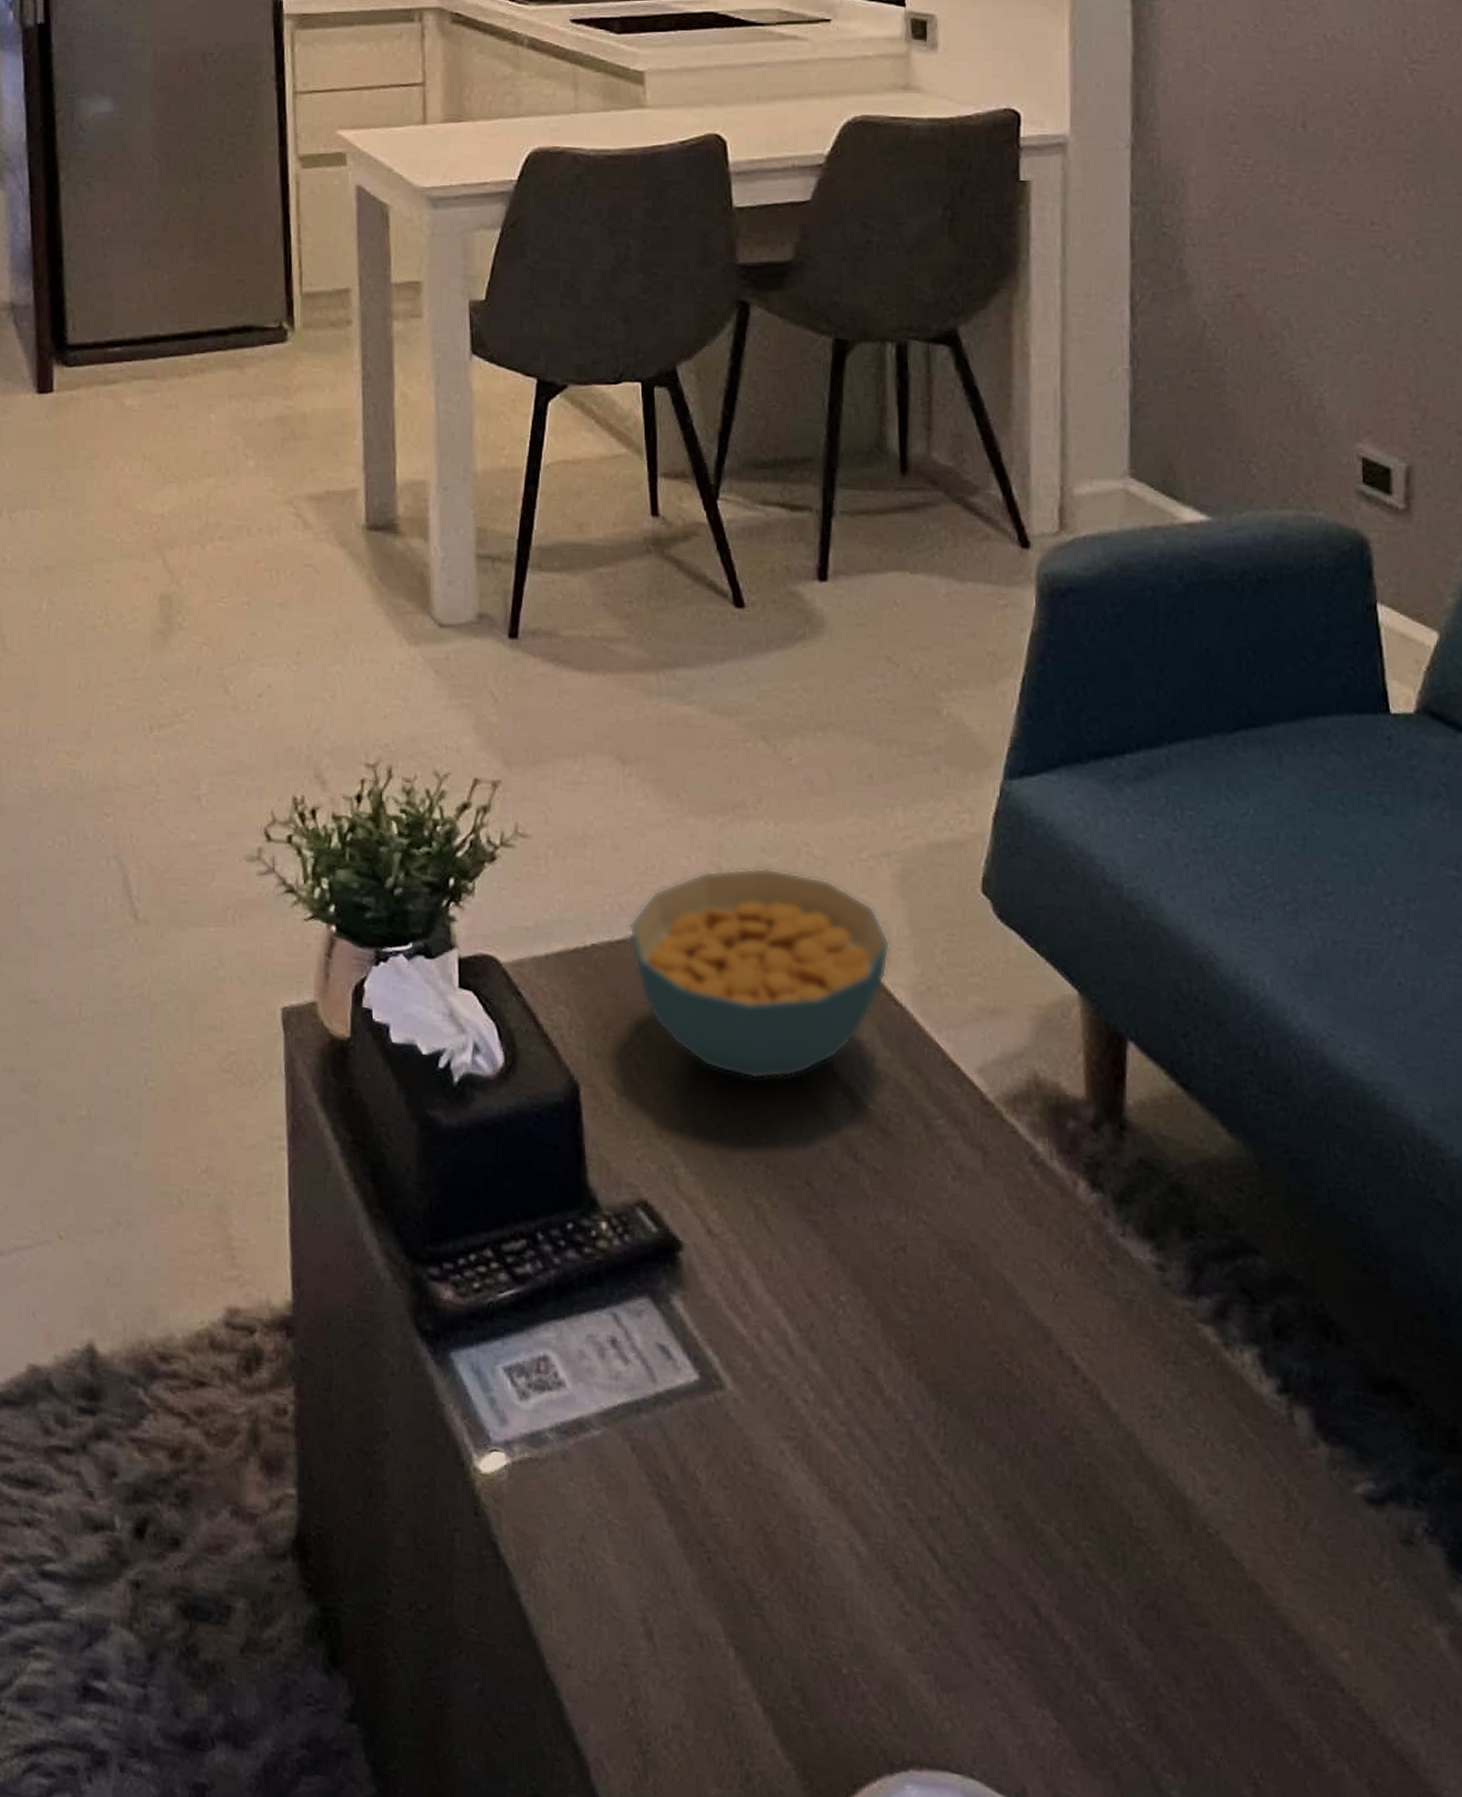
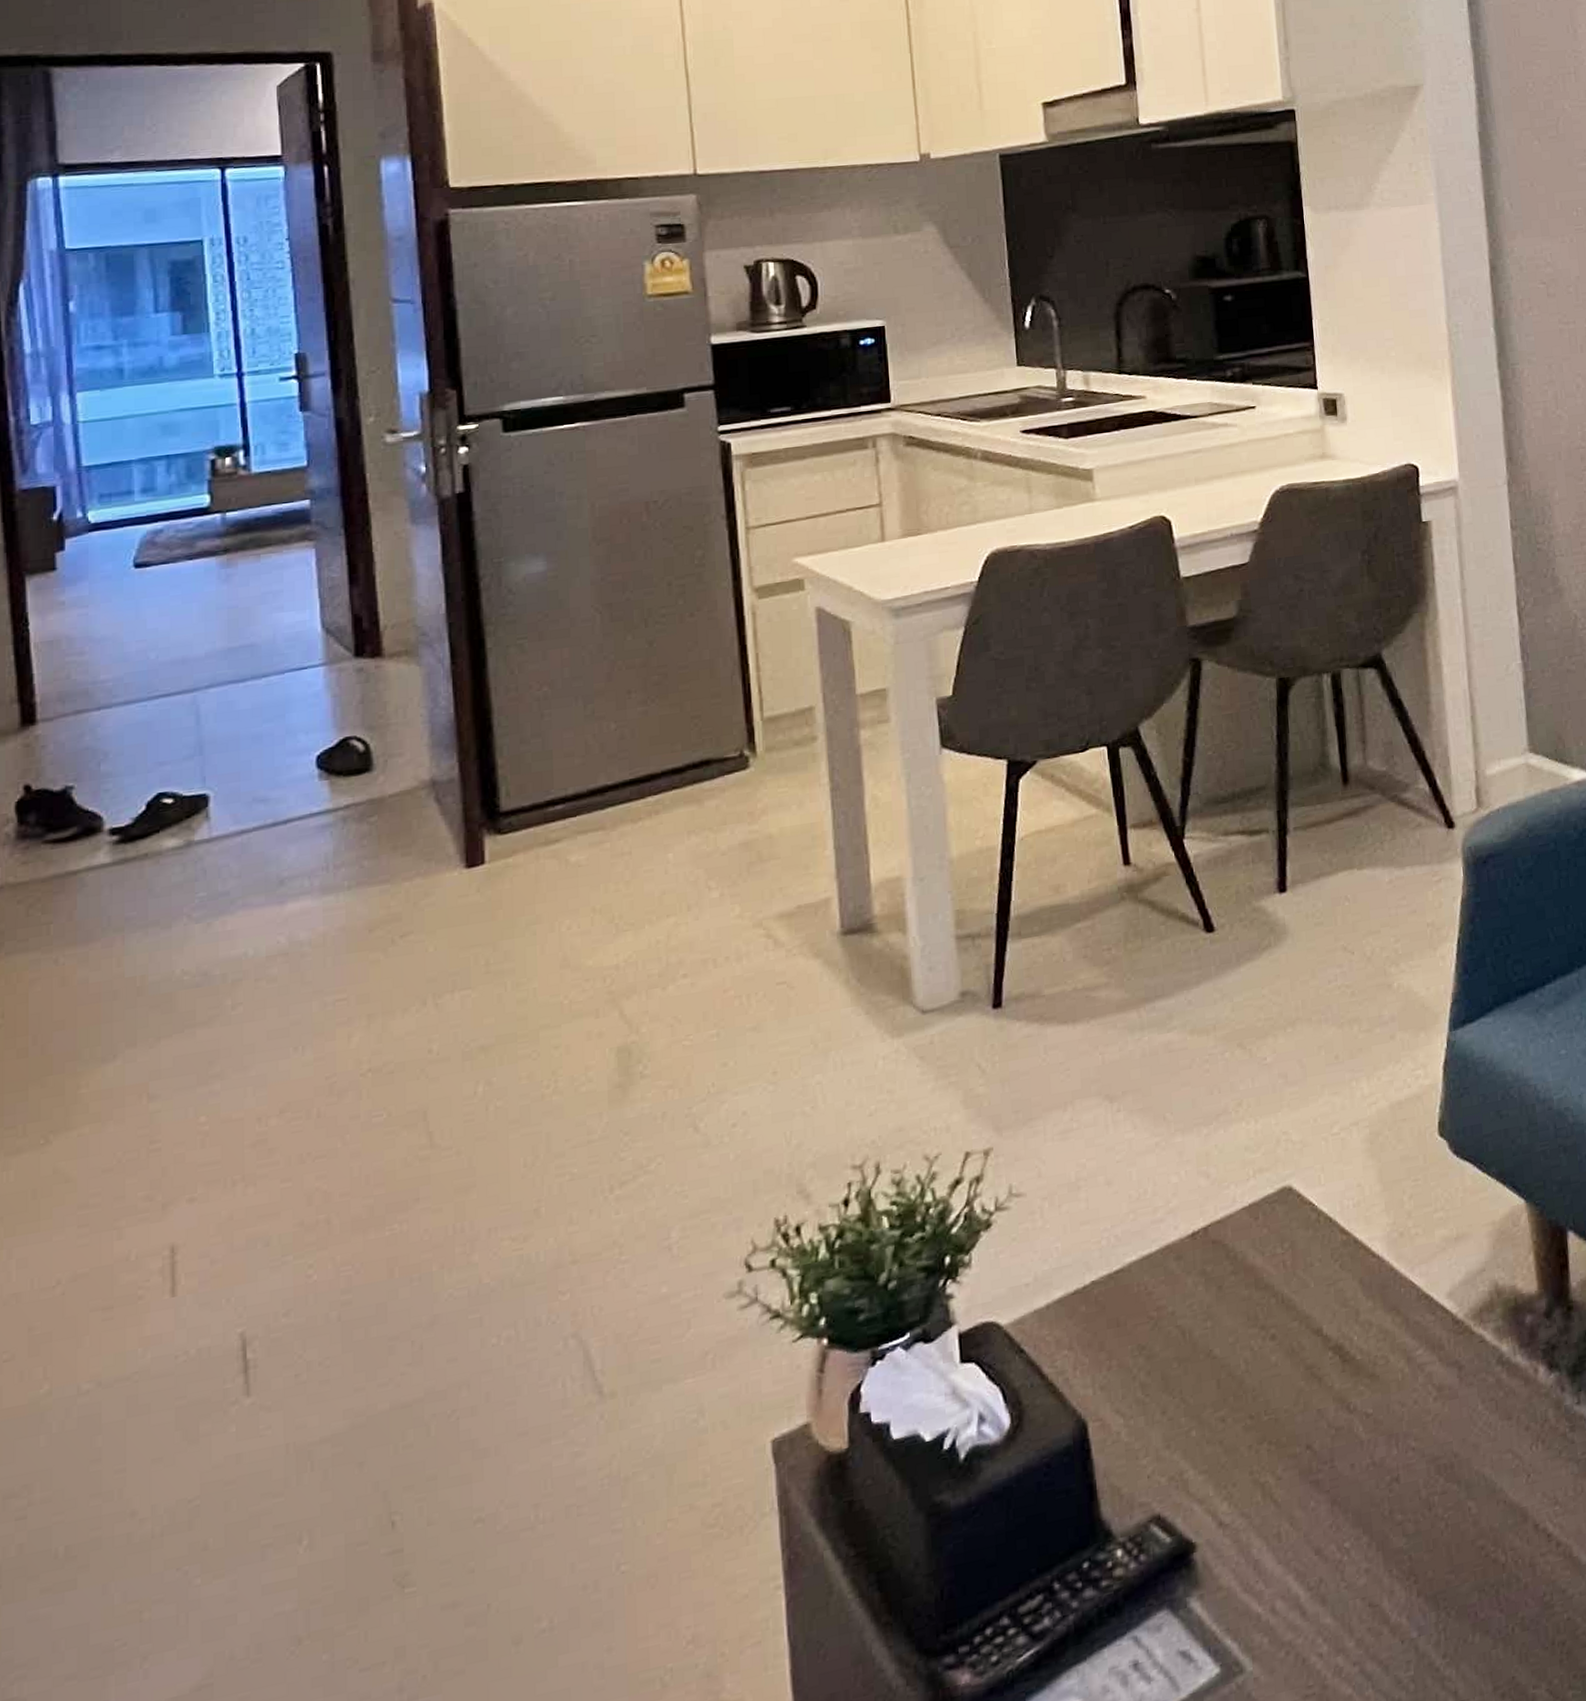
cereal bowl: present [629,867,891,1080] -> none [1126,1160,1366,1367]

